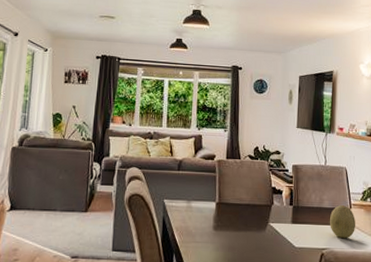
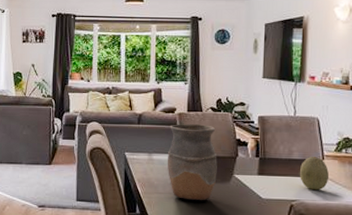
vase: none [205,171,254,250] -> present [167,124,218,201]

